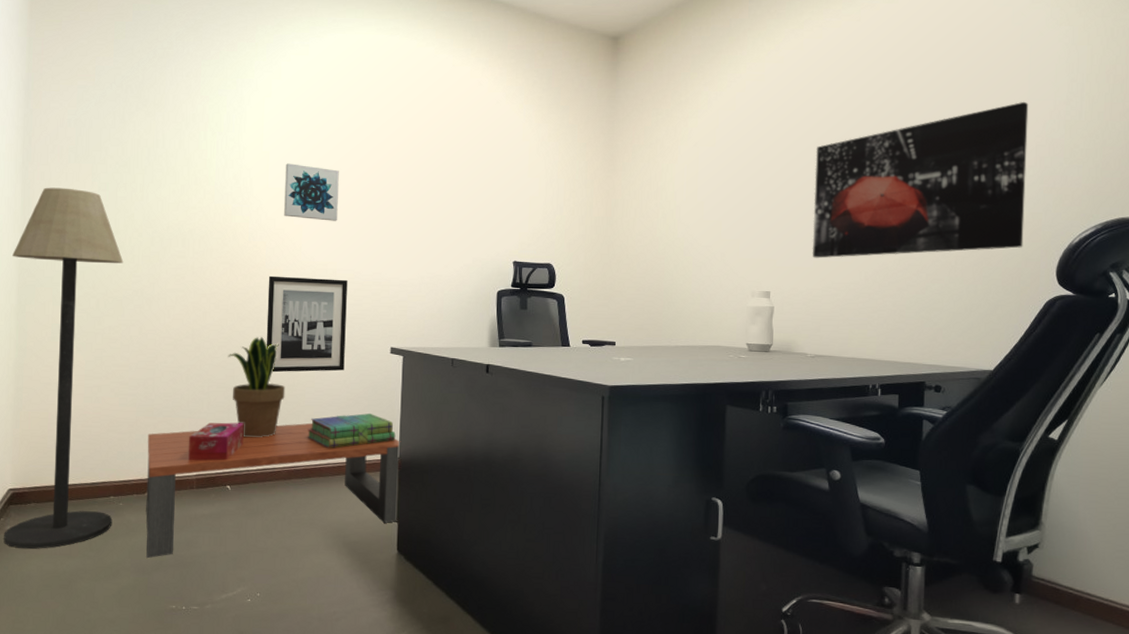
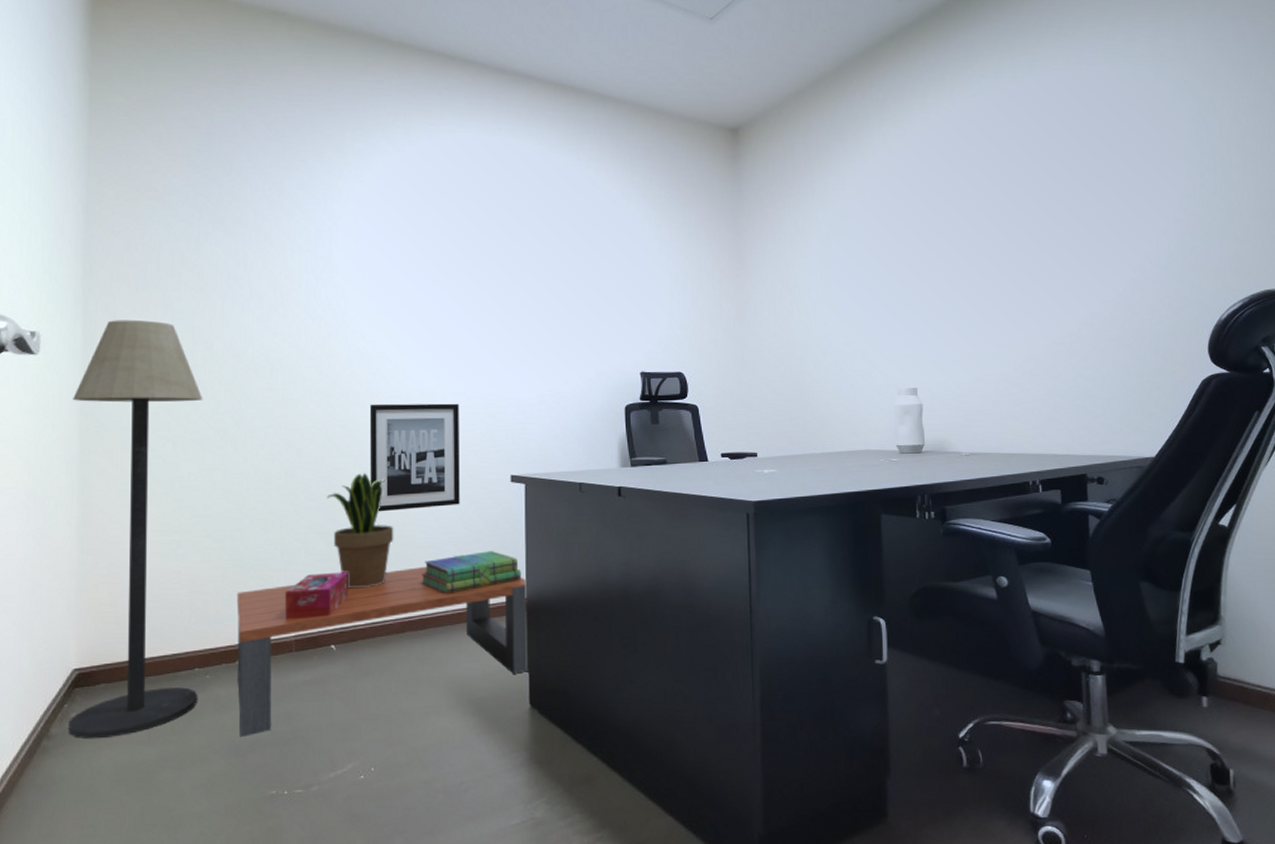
wall art: present [284,163,339,221] -> none [384,279,444,340]
wall art: present [811,101,1029,259] -> none [952,176,1172,350]

